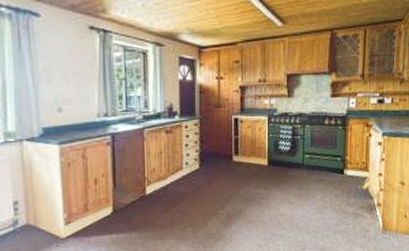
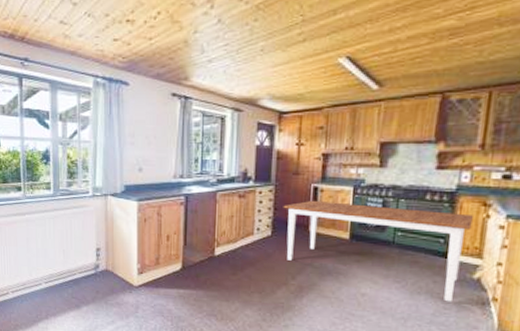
dining table: none [208,131,360,212] -> present [283,200,473,302]

